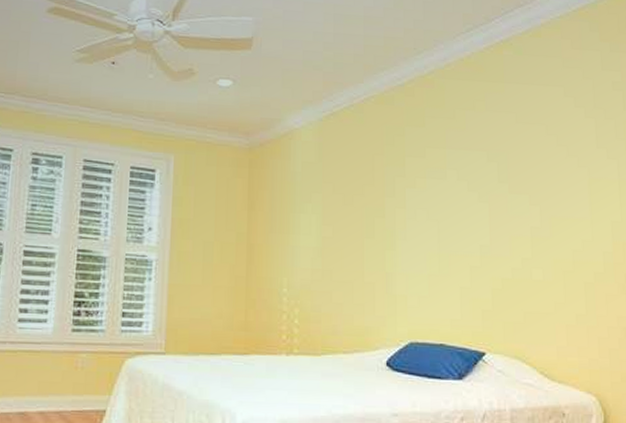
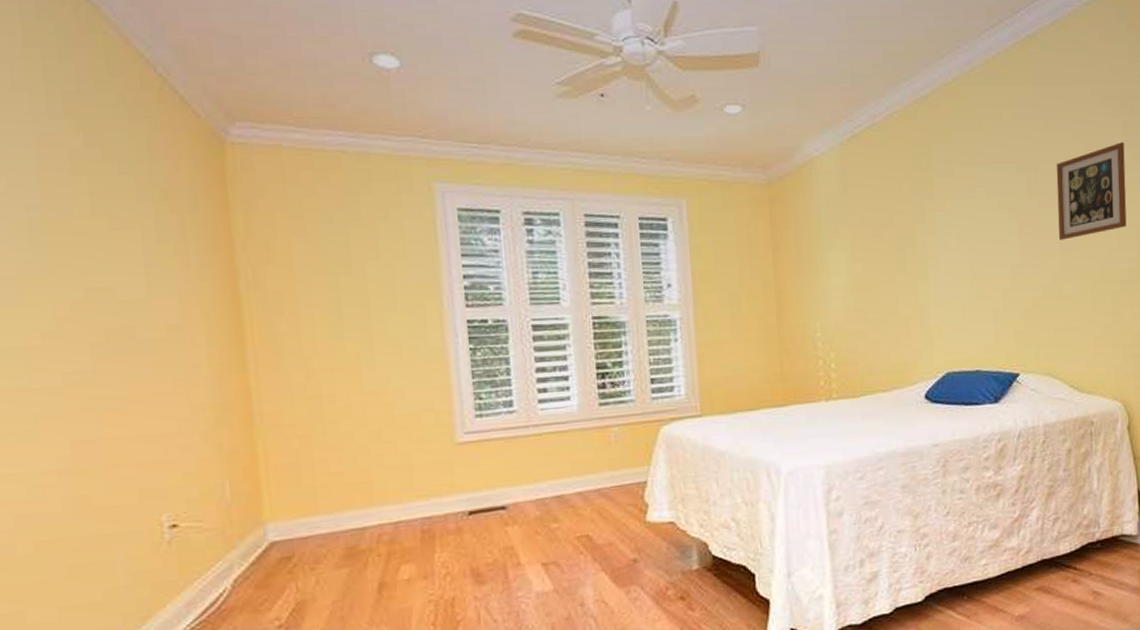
picture frame: none [527,141,601,227] -> present [1056,142,1127,240]

